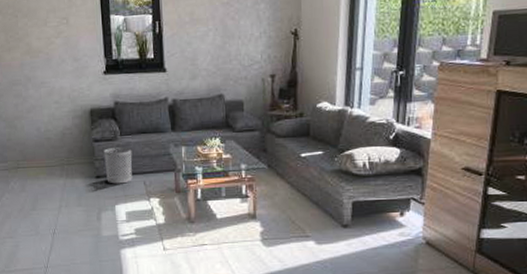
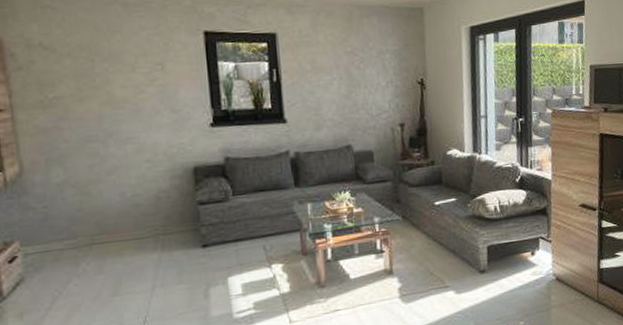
waste bin: present [104,147,132,184] -> none [212,208,249,253]

